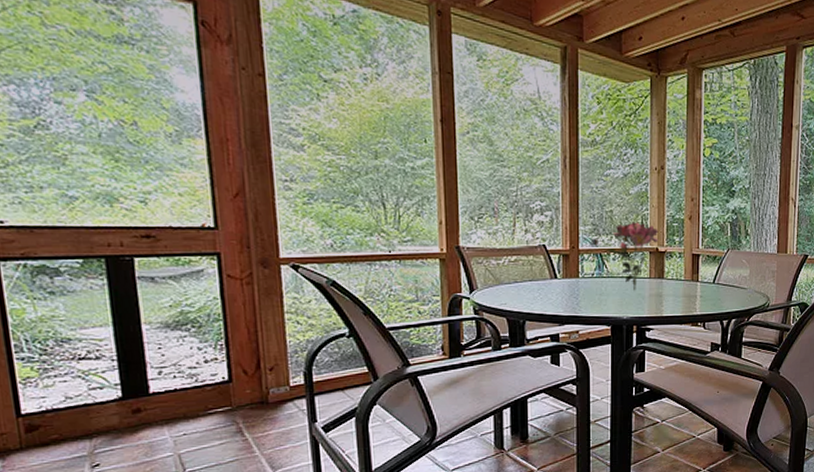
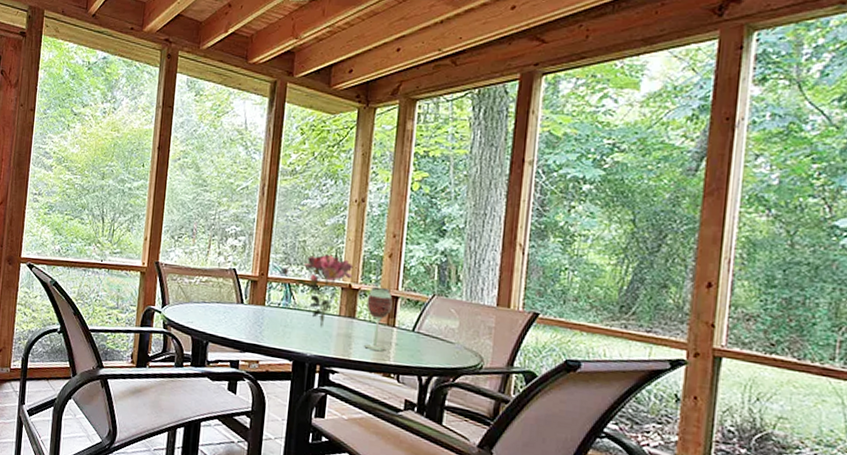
wineglass: none [673,247,695,304] -> present [364,286,393,351]

